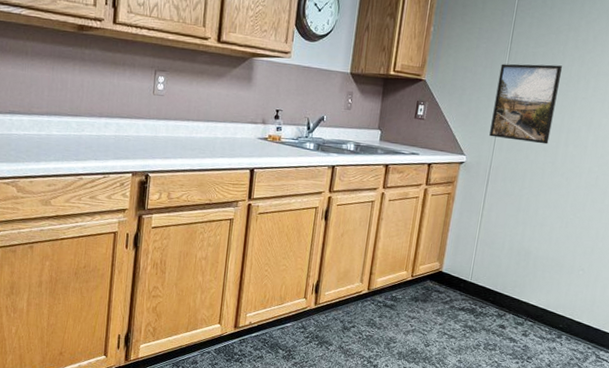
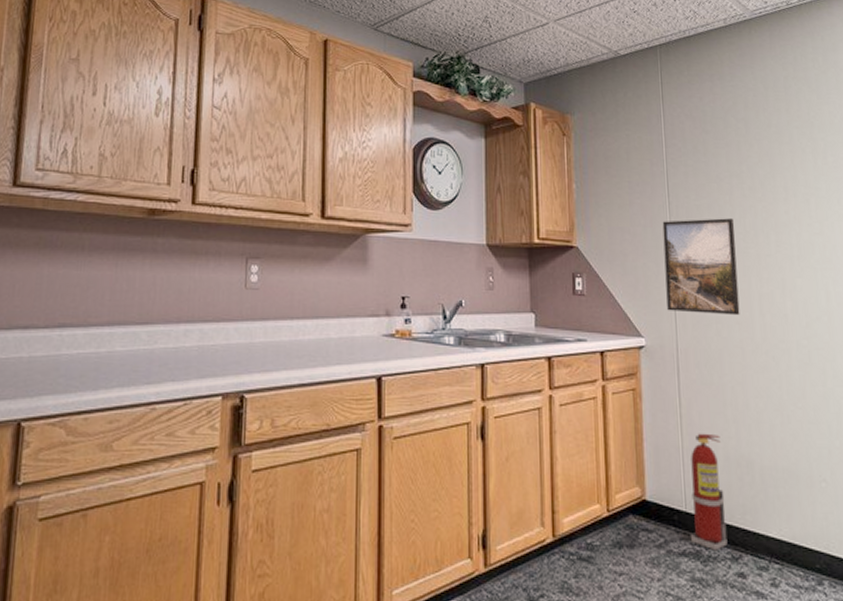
fire extinguisher: none [469,229,510,310] -> present [690,433,728,551]

